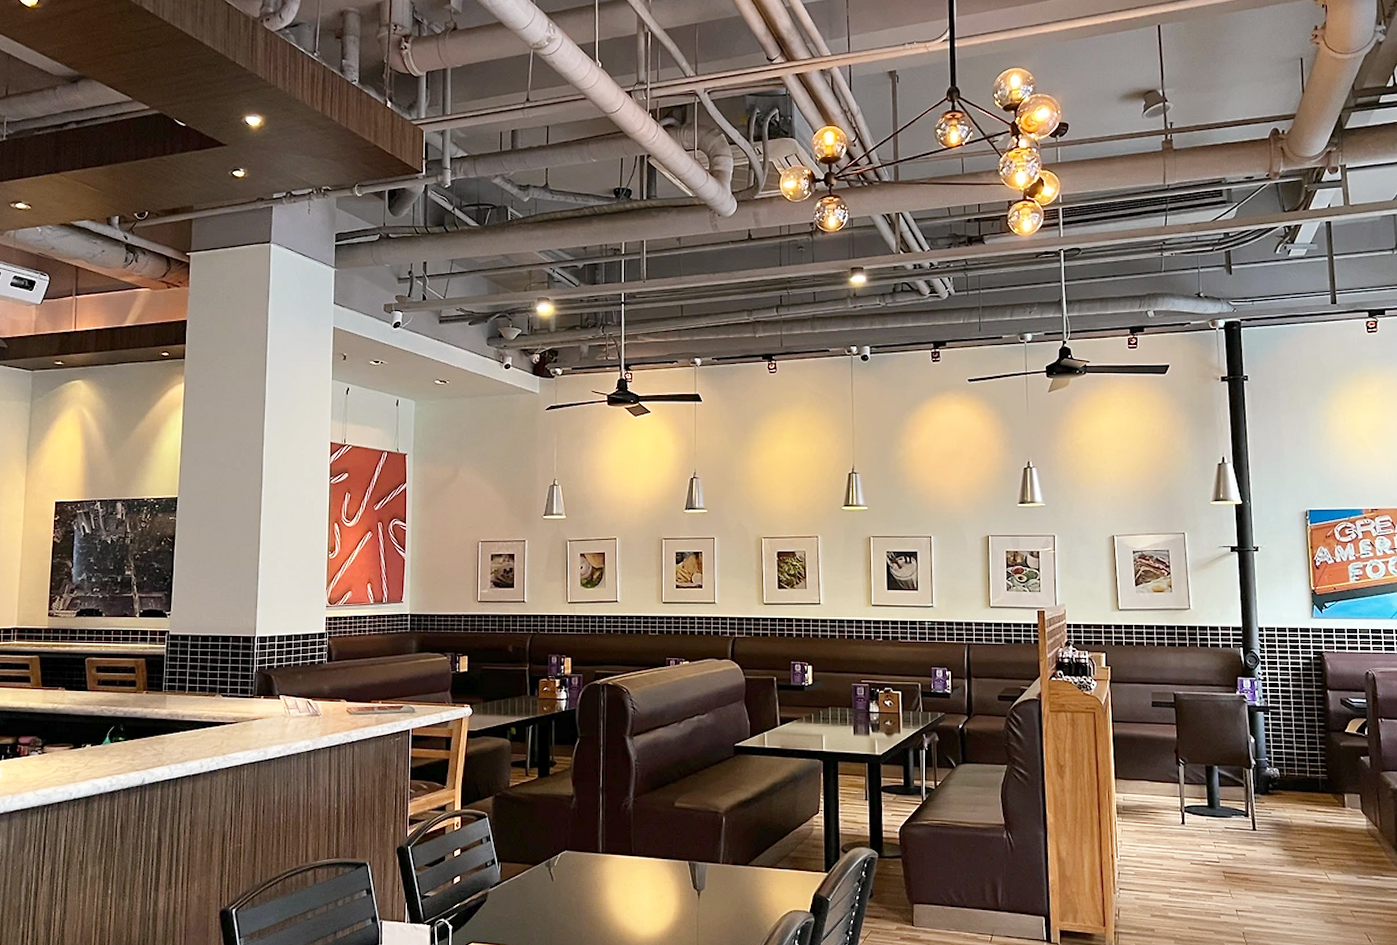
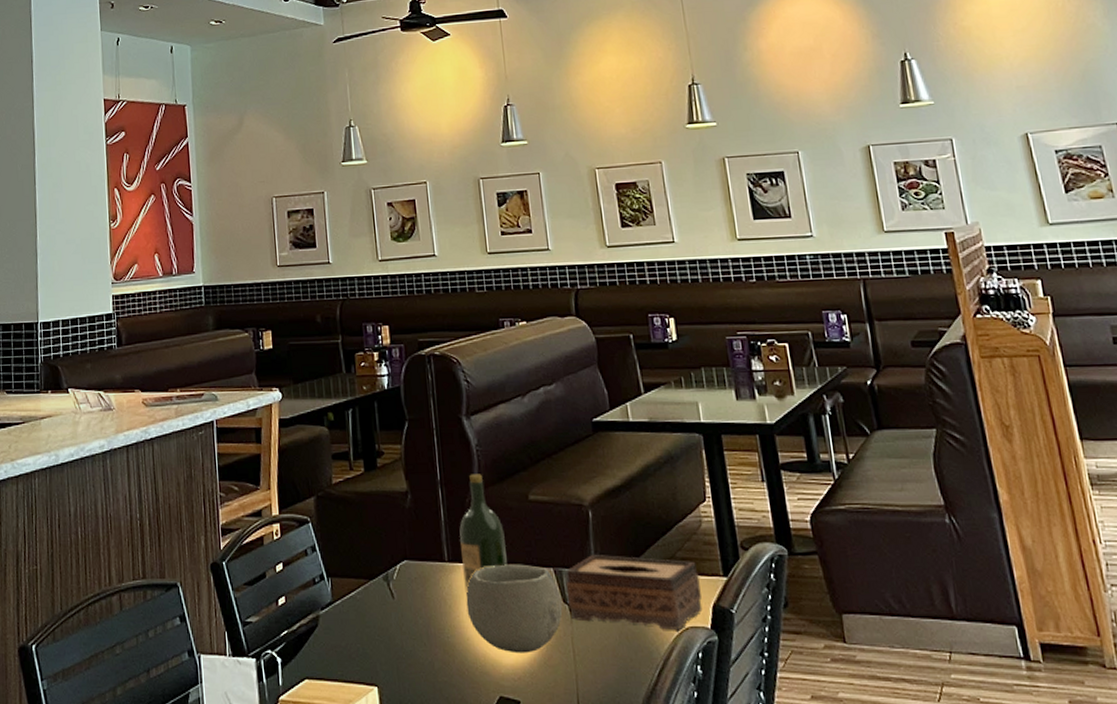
bowl: none [613,857,692,927] -> present [466,564,563,654]
wine bottle: none [614,784,651,880] -> present [459,474,507,595]
tissue box: none [697,852,806,912] -> present [565,555,703,630]

